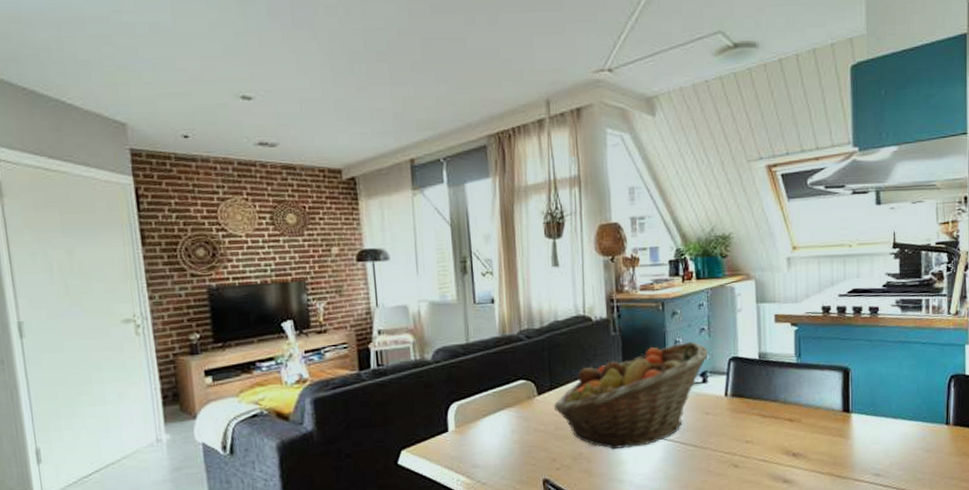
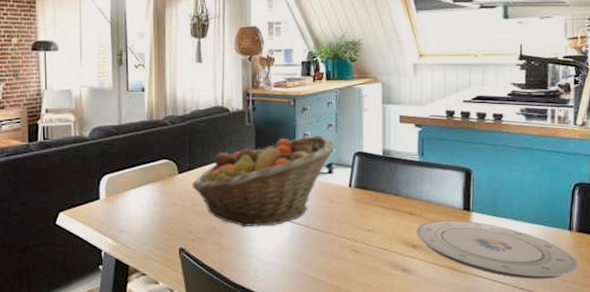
plate: none [797,423,956,479] -> present [417,220,578,279]

